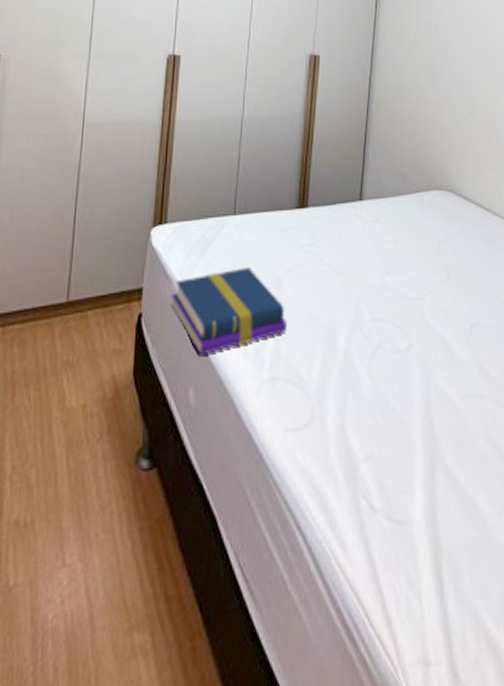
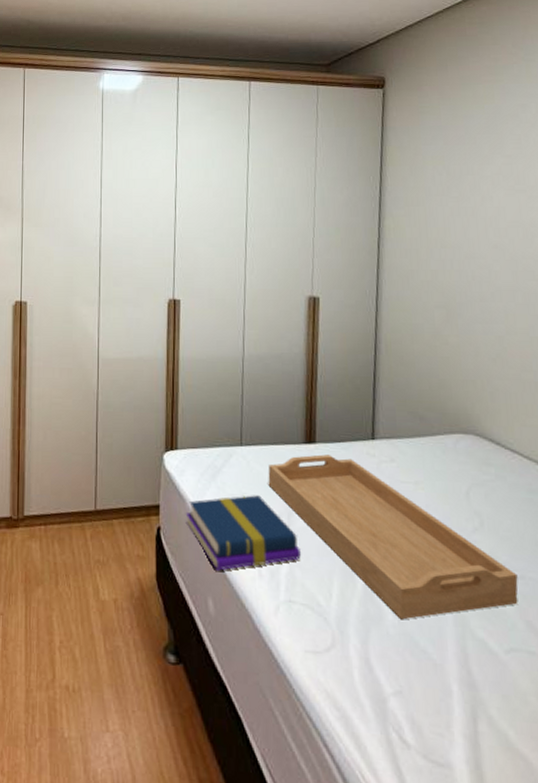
serving tray: none [259,219,475,382] -> present [268,454,518,620]

